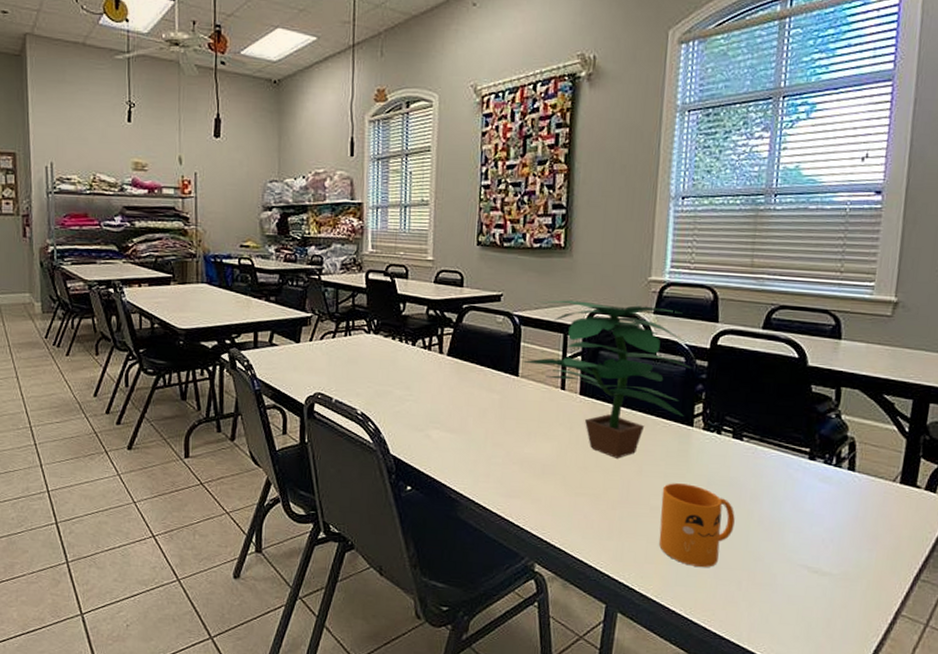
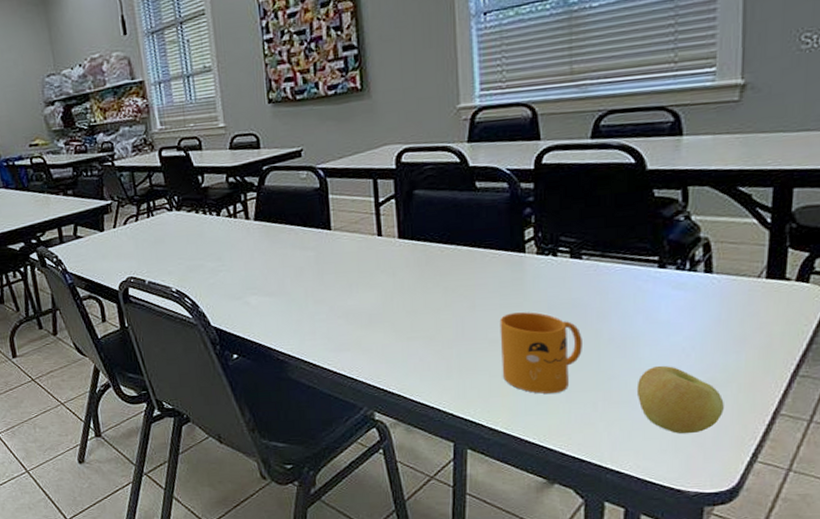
potted plant: present [523,300,693,459] -> none [334,135,517,297]
apple: none [778,553,854,624] -> present [636,365,724,434]

